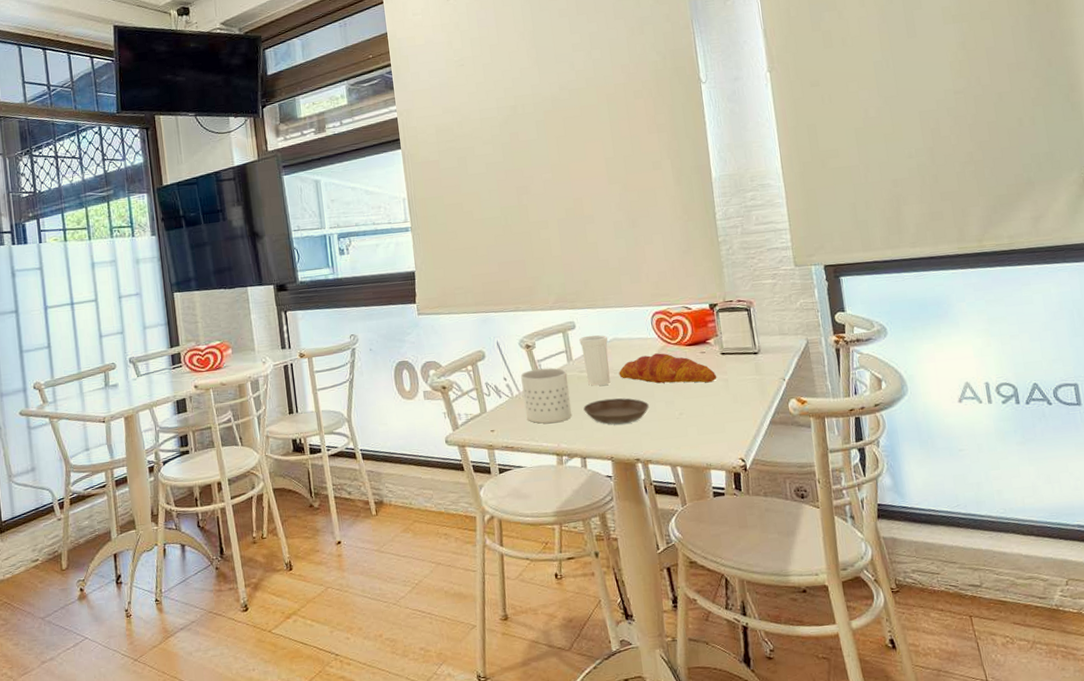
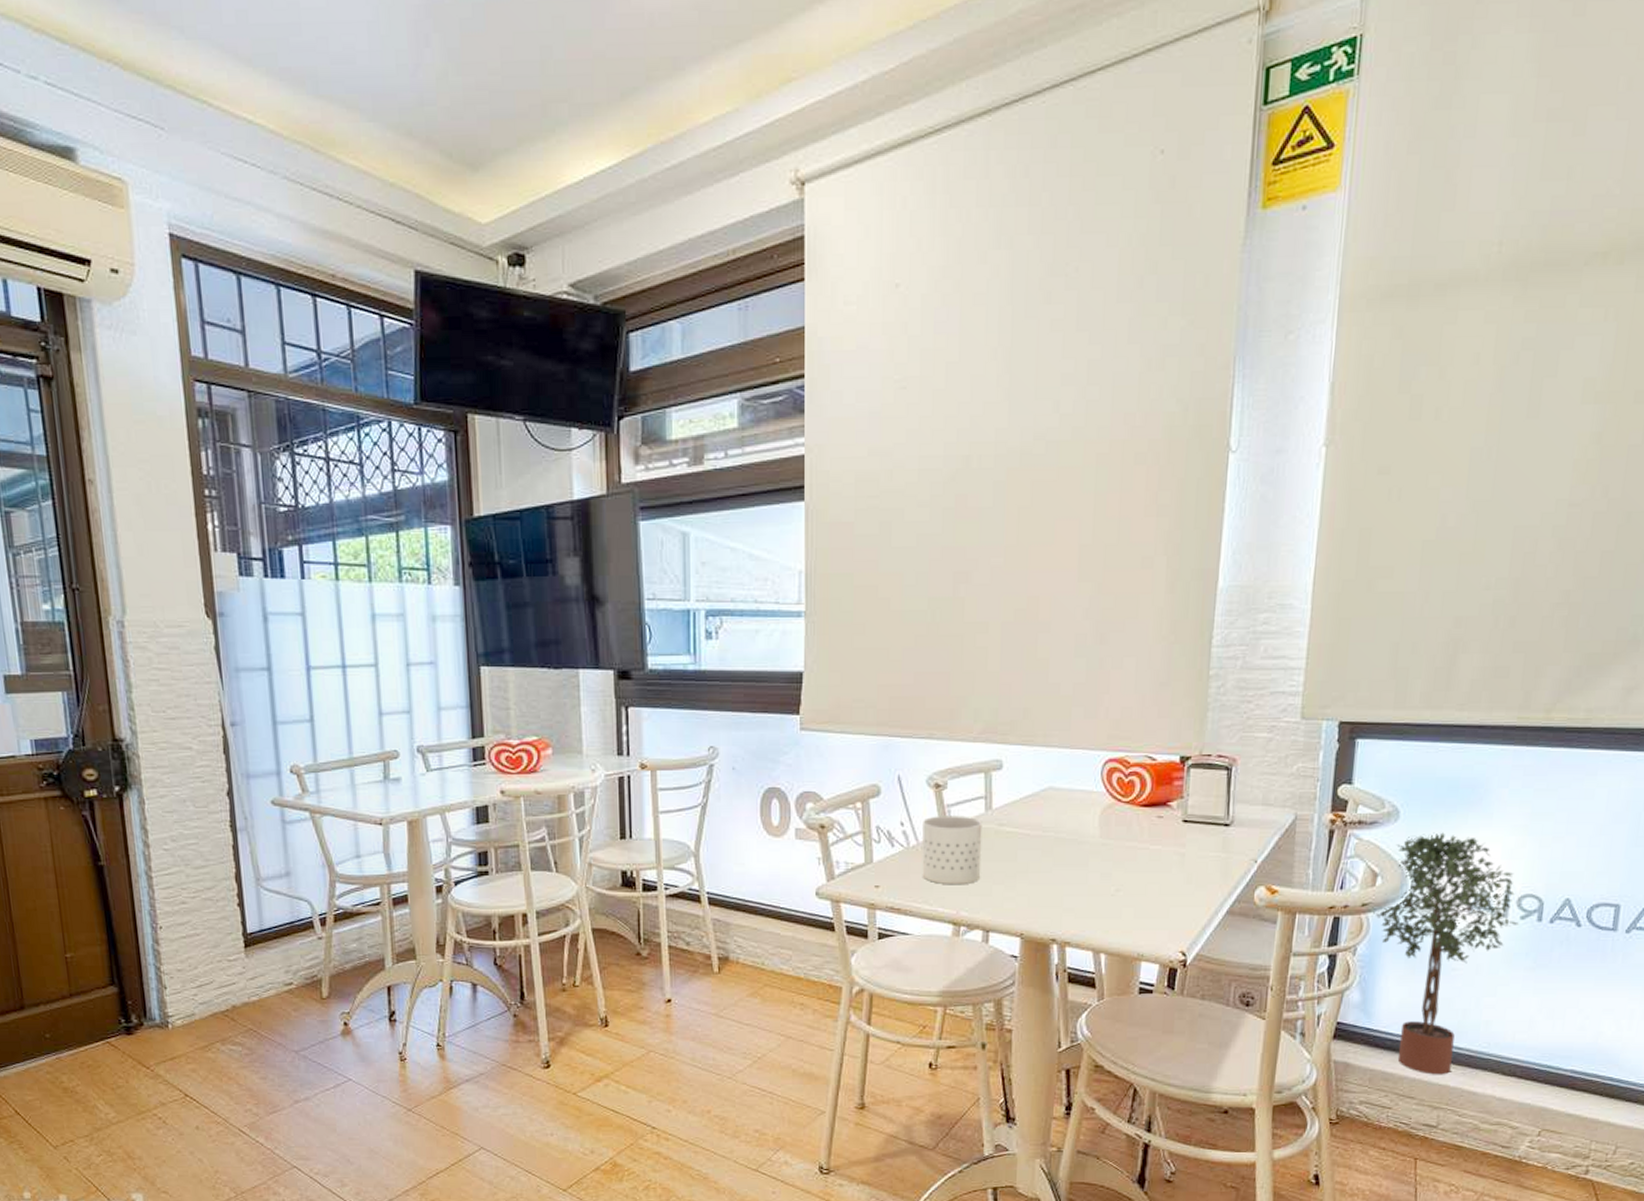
cup: present [579,335,611,386] -> none [1005,780,1041,845]
saucer: present [583,398,649,425] -> none [996,862,1079,895]
croissant: present [619,353,717,384] -> none [1048,812,1172,856]
potted tree: none [885,341,1002,542] -> present [1373,832,1519,1075]

